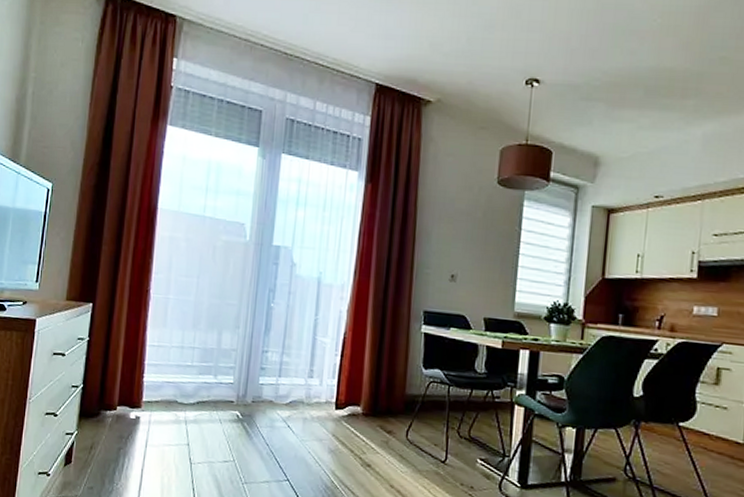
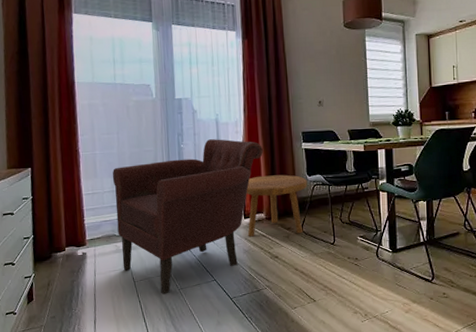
leather: none [180,302,372,486] -> present [112,139,264,294]
footstool: none [336,358,422,442] -> present [246,174,308,237]

